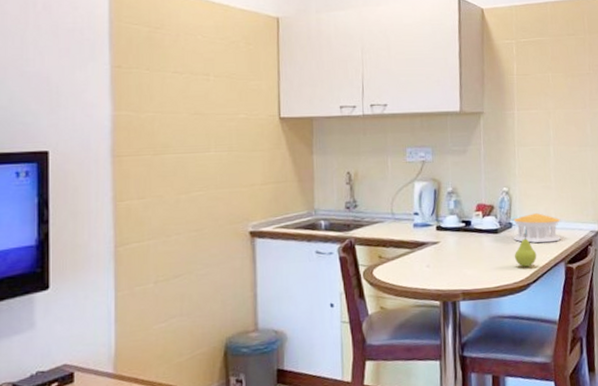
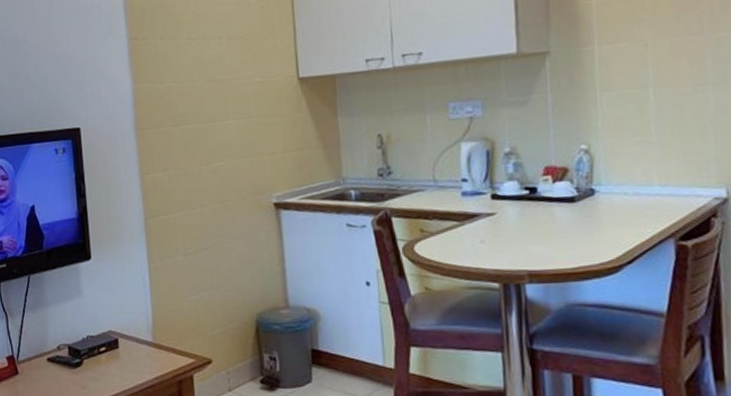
bowl: present [513,213,561,243] -> none [596,176,668,214]
fruit: present [514,235,537,267] -> none [598,203,633,244]

